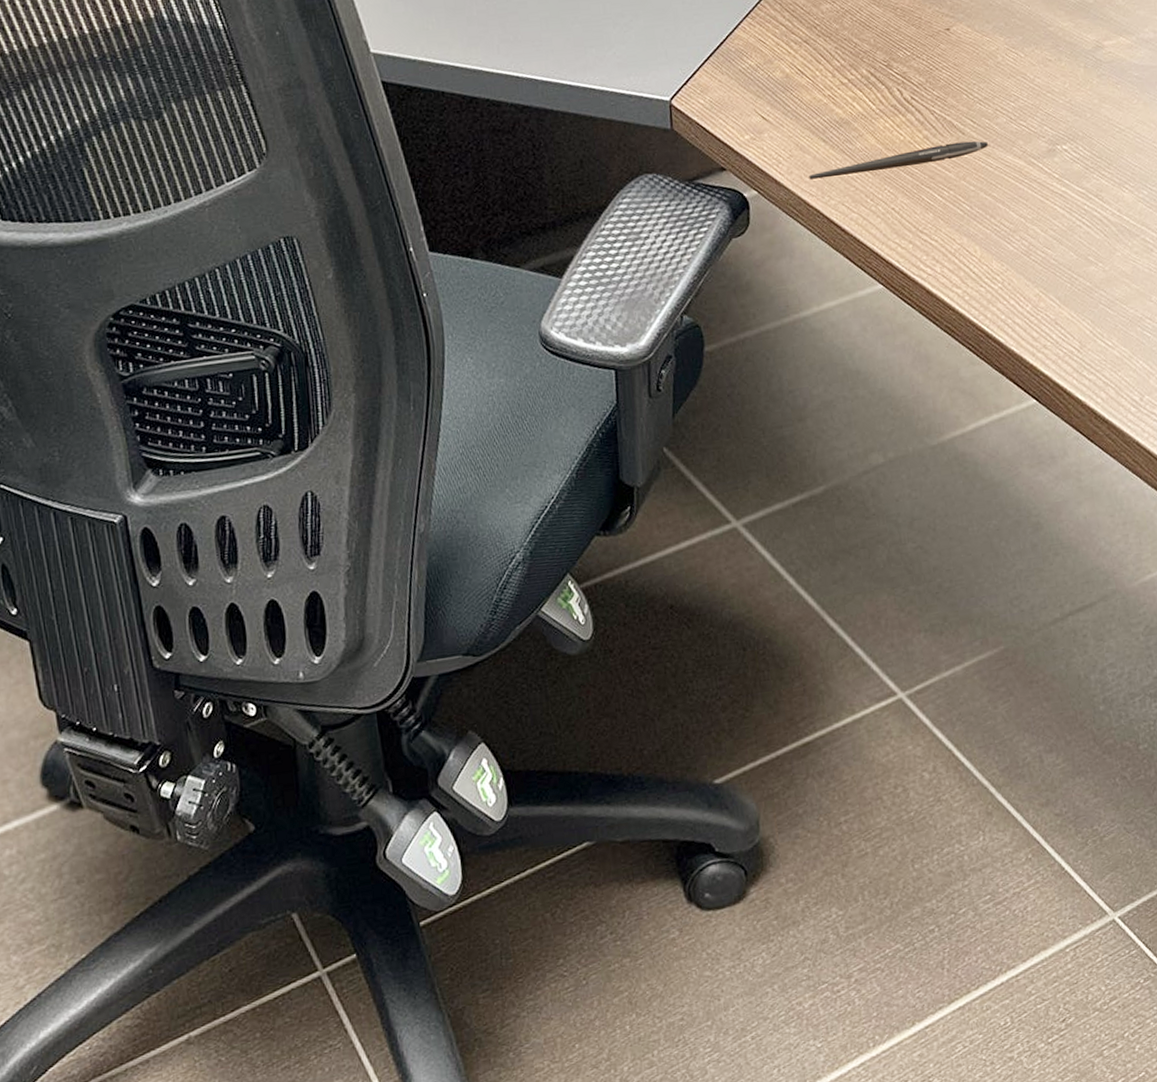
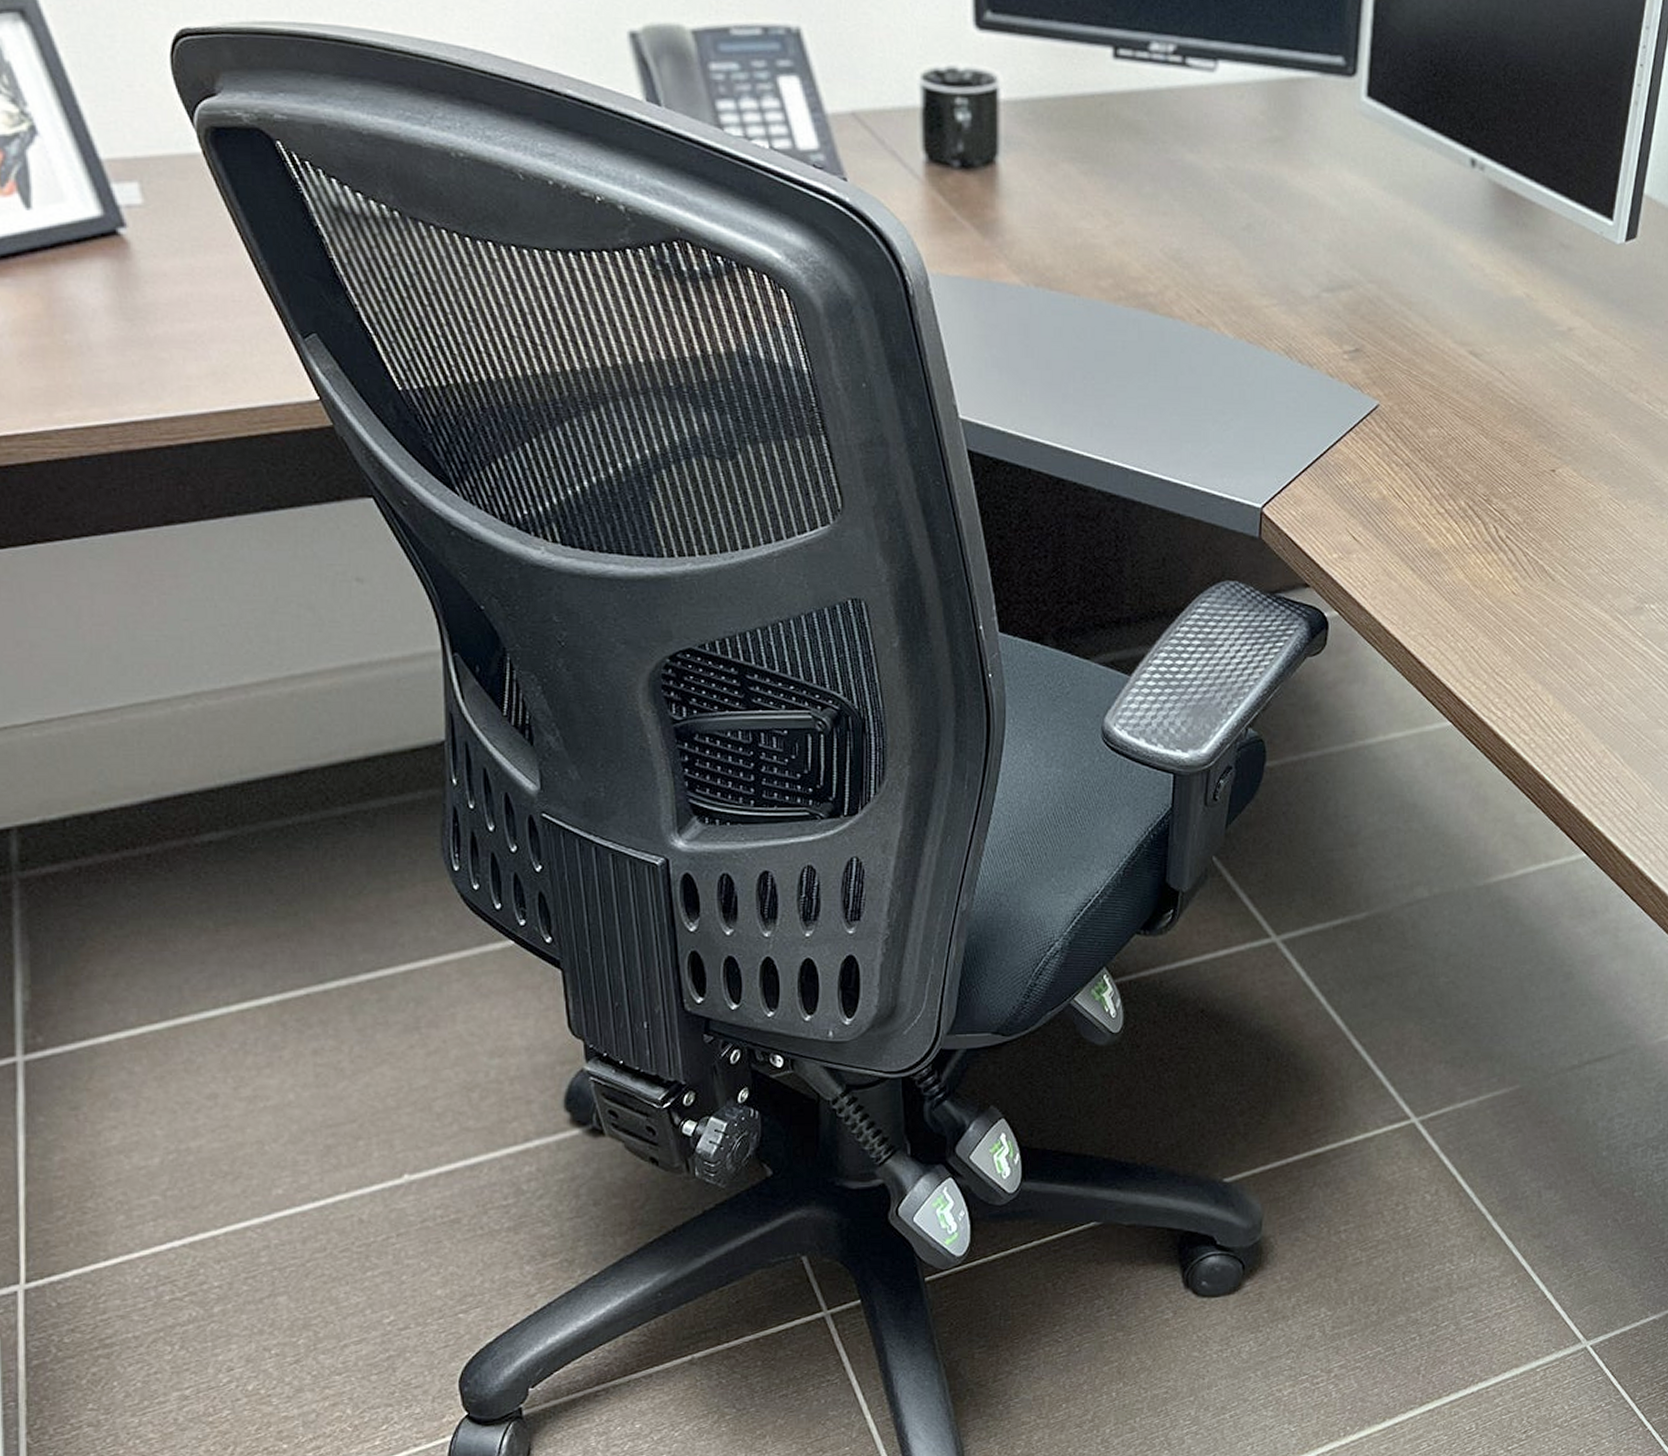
pen: present [809,140,988,180] -> none [1392,588,1576,608]

